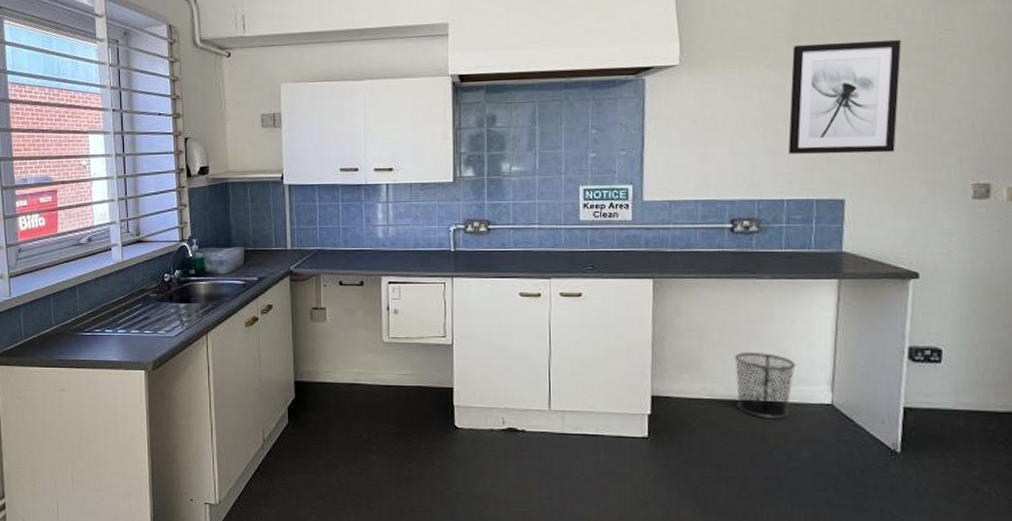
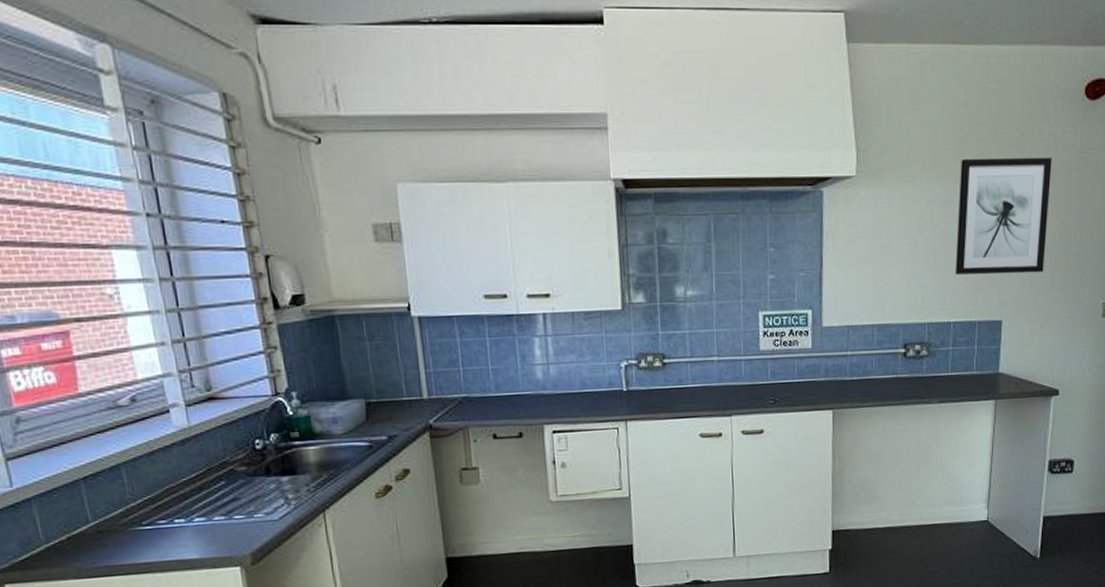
waste bin: present [734,353,796,419] -> none [906,477,959,541]

